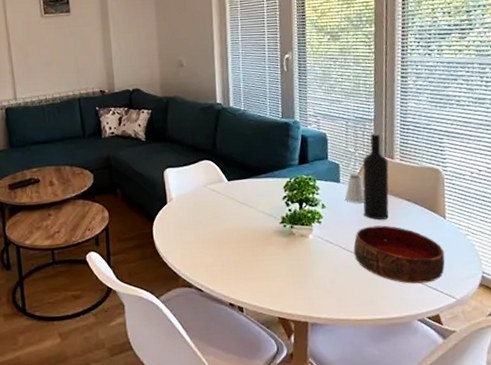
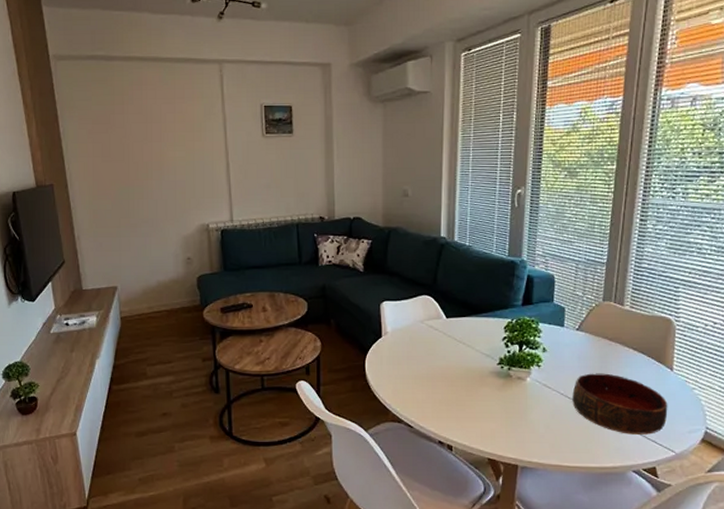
saltshaker: present [344,173,365,203] -> none [567,318,590,349]
wine bottle: present [362,133,389,220] -> none [586,278,617,367]

